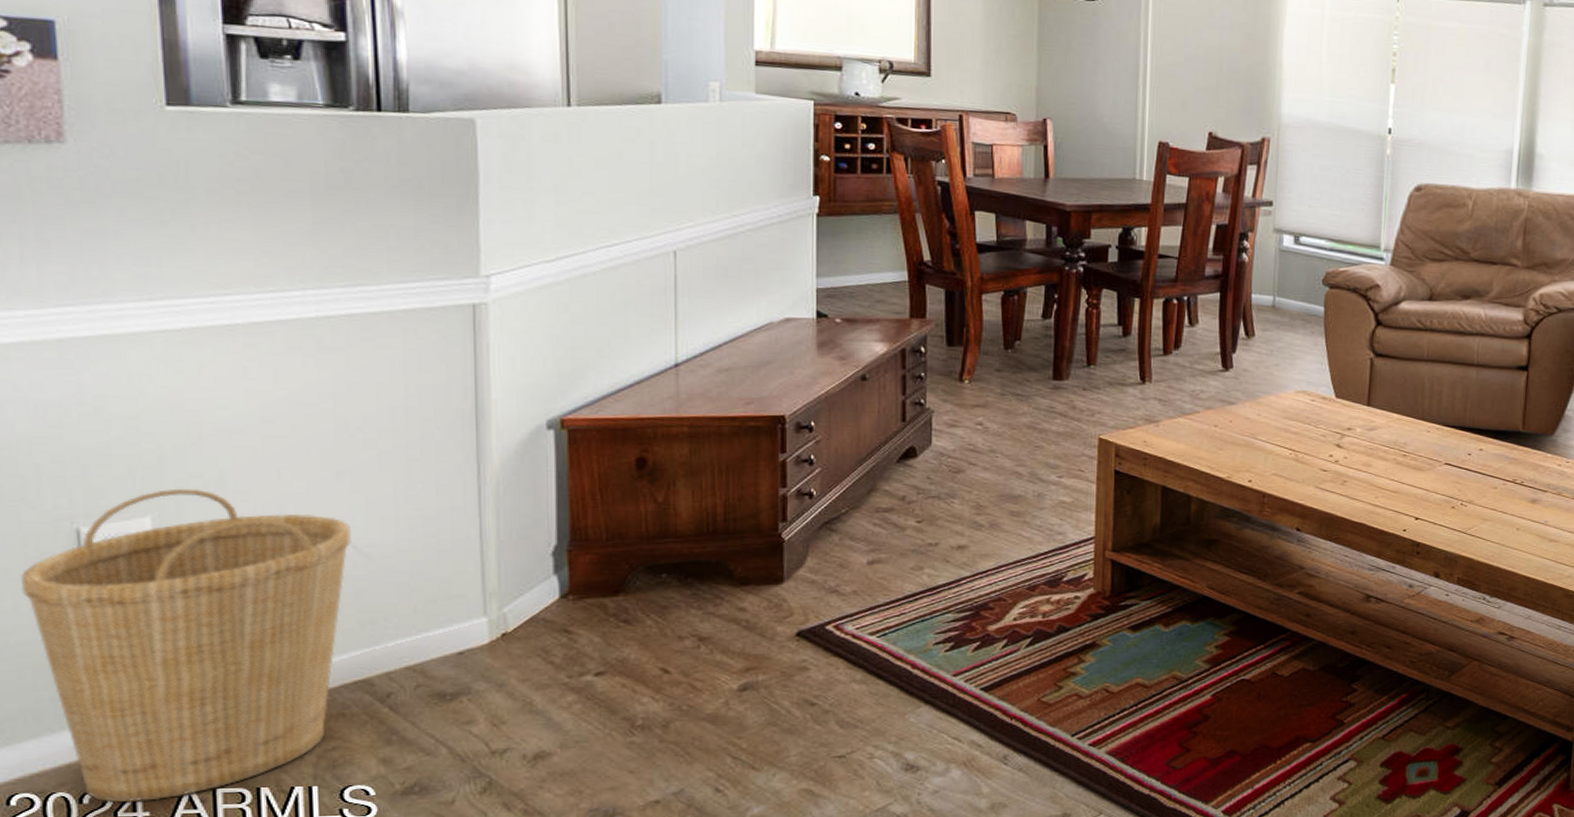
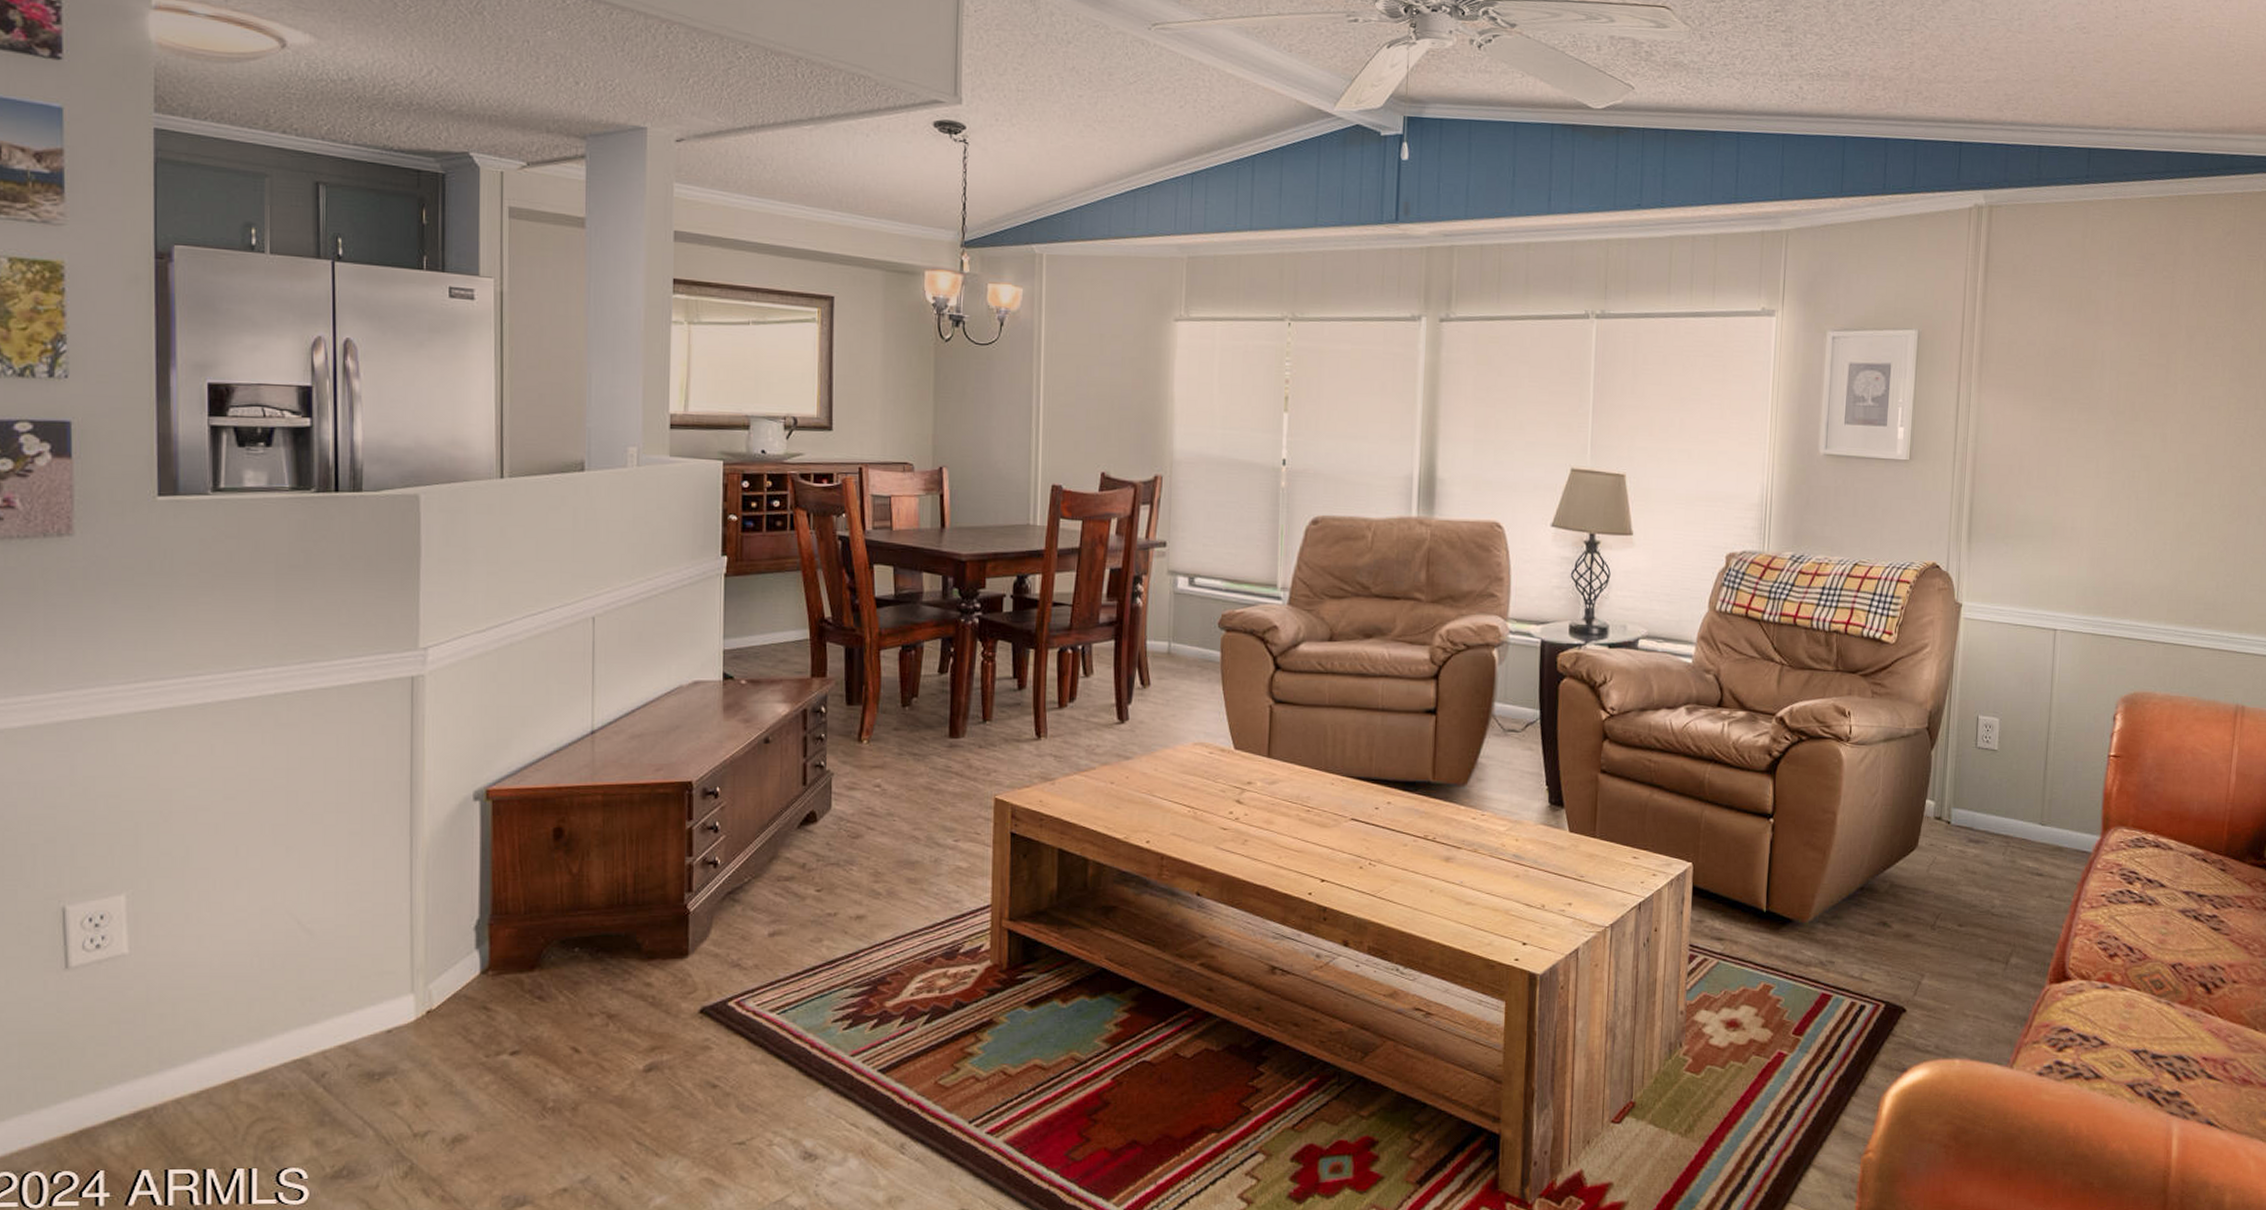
basket: present [19,488,352,803] -> none [13,866,298,1183]

